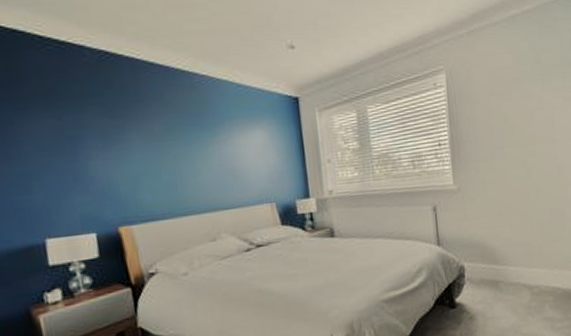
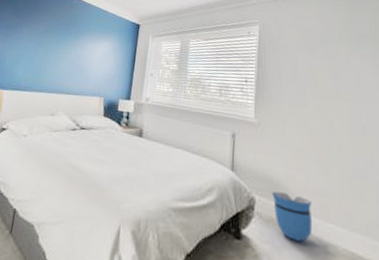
sun visor: none [479,251,519,293] -> present [272,191,313,242]

